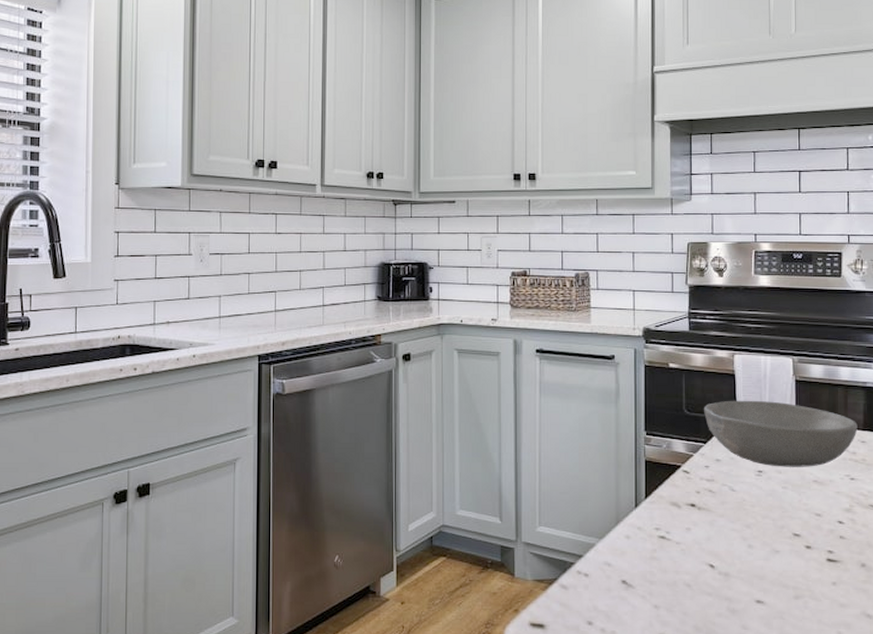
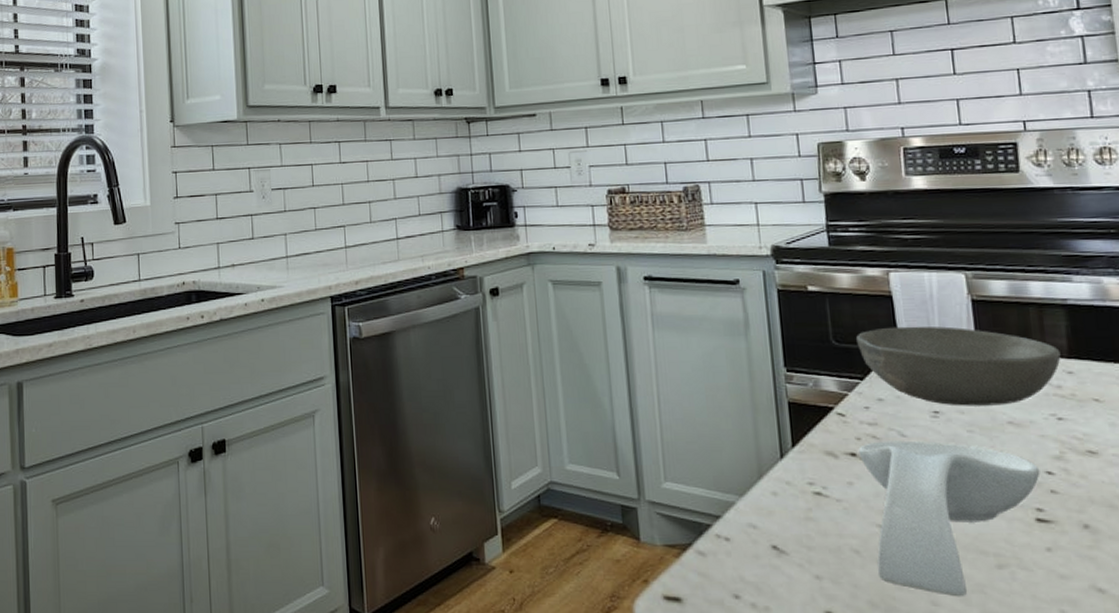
spoon rest: none [696,494,834,622] -> present [857,440,1040,597]

